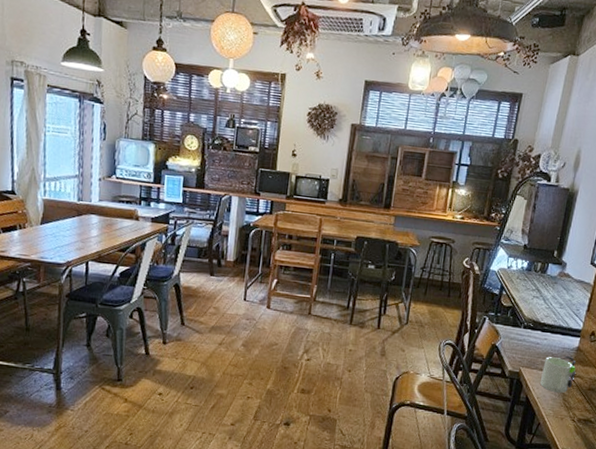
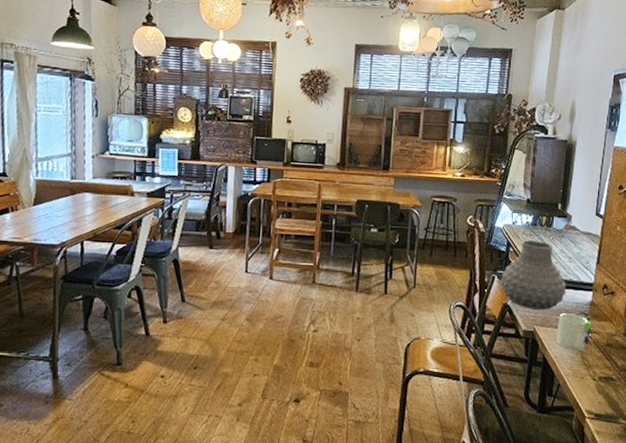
vase: none [491,284,556,353] -> present [501,240,567,310]

